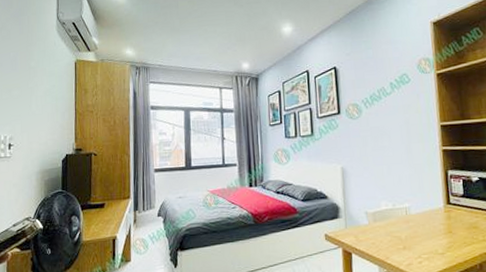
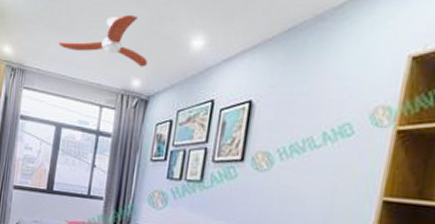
ceiling fan: none [175,13,252,53] -> present [58,14,148,67]

